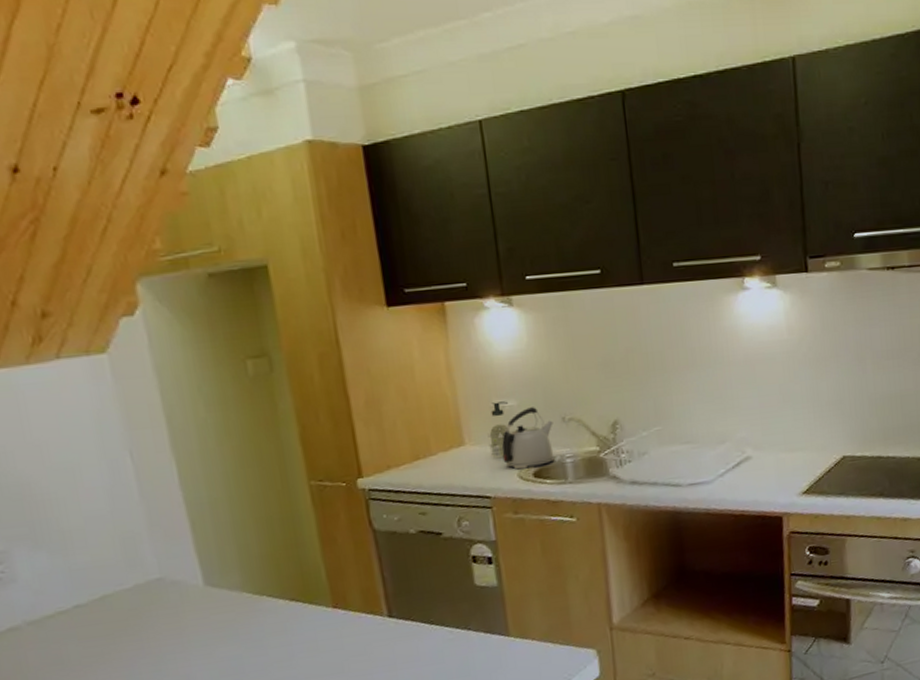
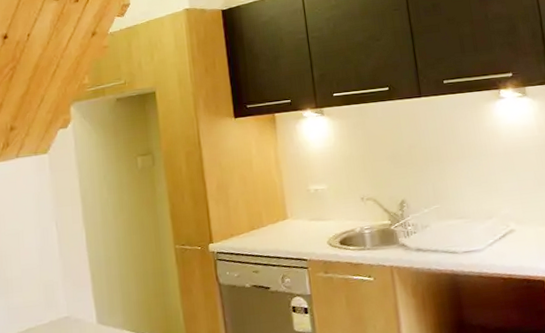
soap dispenser: present [487,401,513,458] -> none [305,185,324,229]
kettle: present [501,407,555,470] -> none [315,190,356,238]

